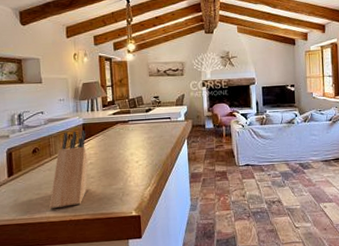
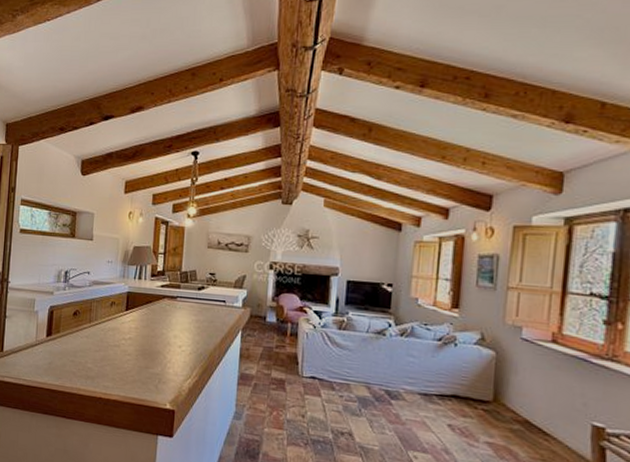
knife block: present [49,130,89,209] -> none [81,298,129,383]

